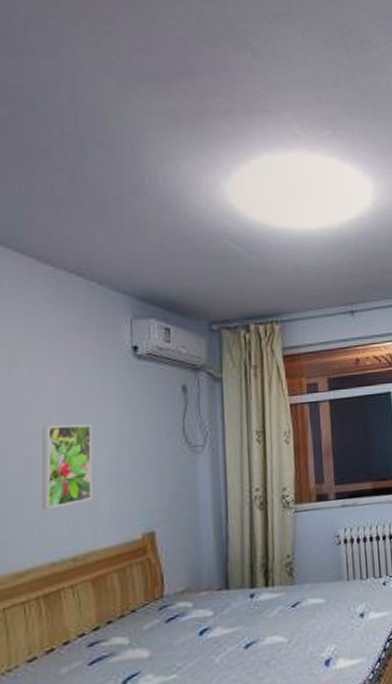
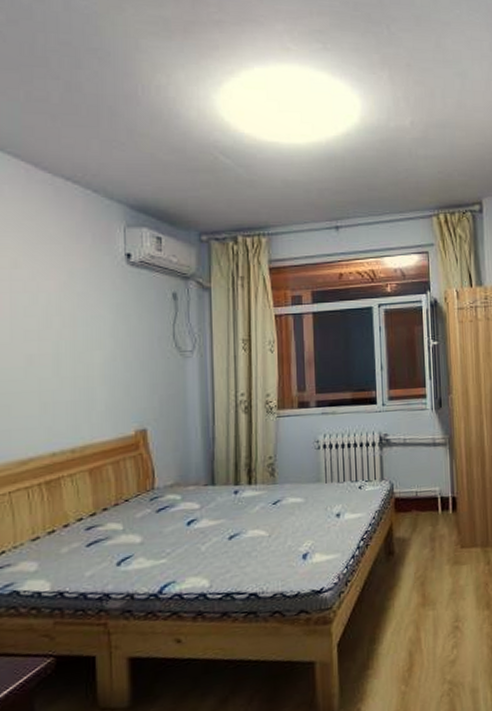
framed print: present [42,424,93,509] -> none [42,326,89,404]

